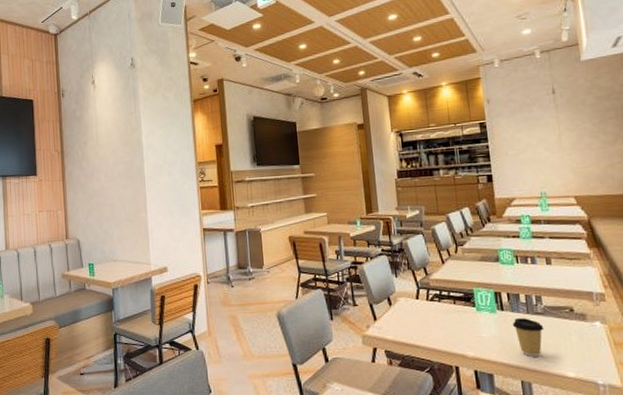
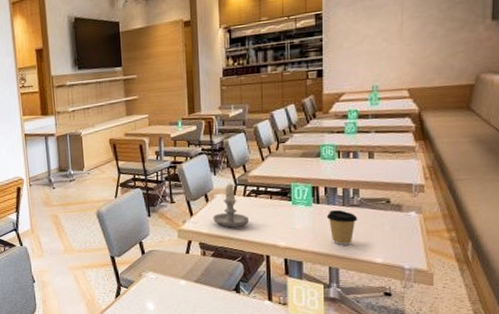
candle: none [397,286,435,334] -> present [213,183,250,228]

